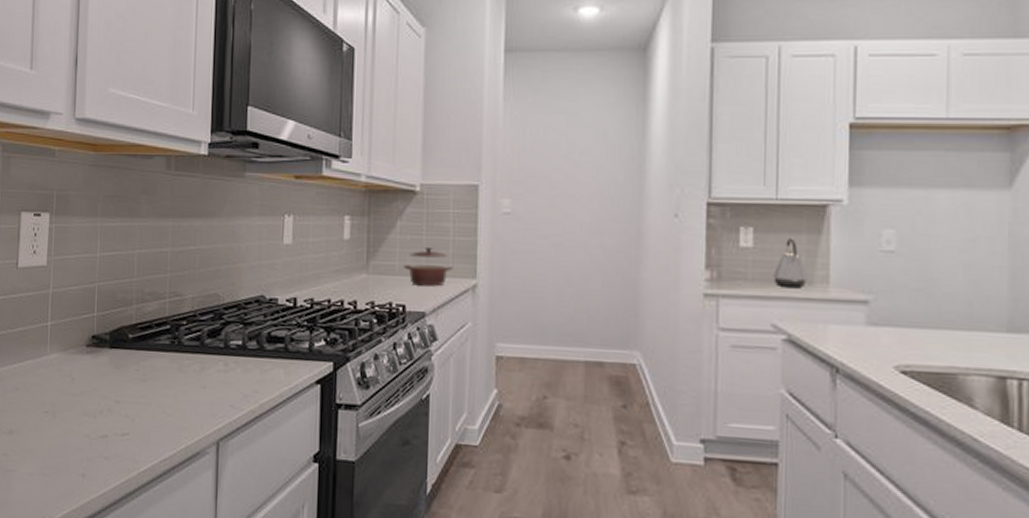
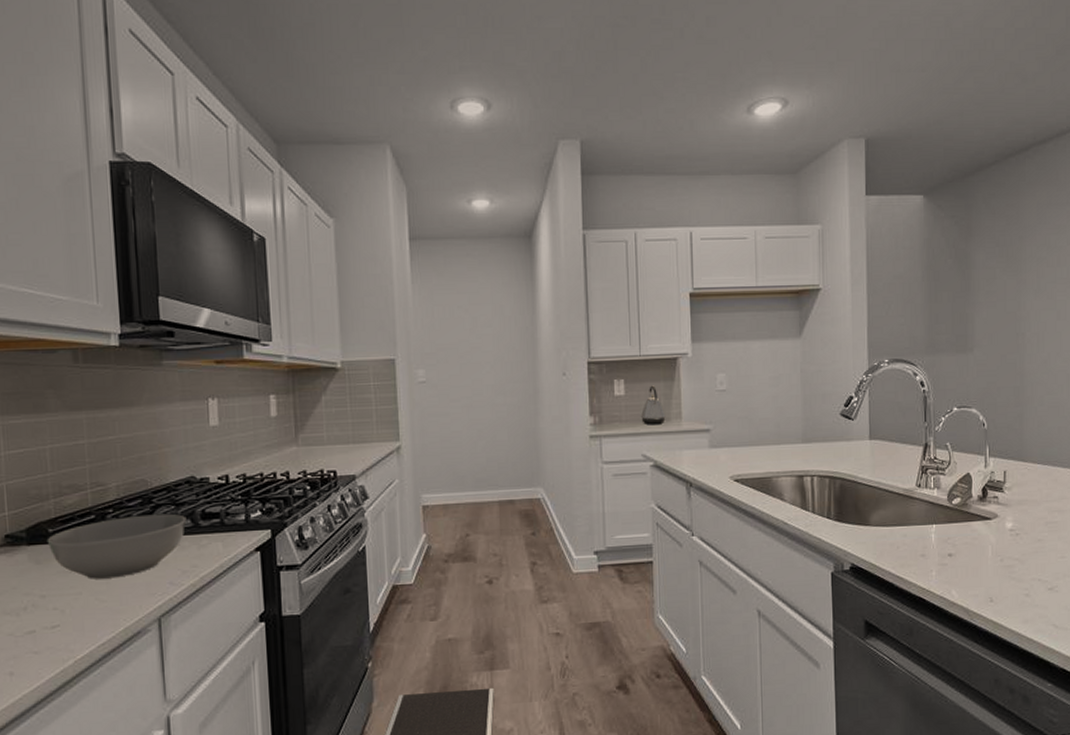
bowl: none [126,330,253,393] -> present [47,513,187,579]
saucepan: present [404,248,453,287] -> none [331,418,378,452]

